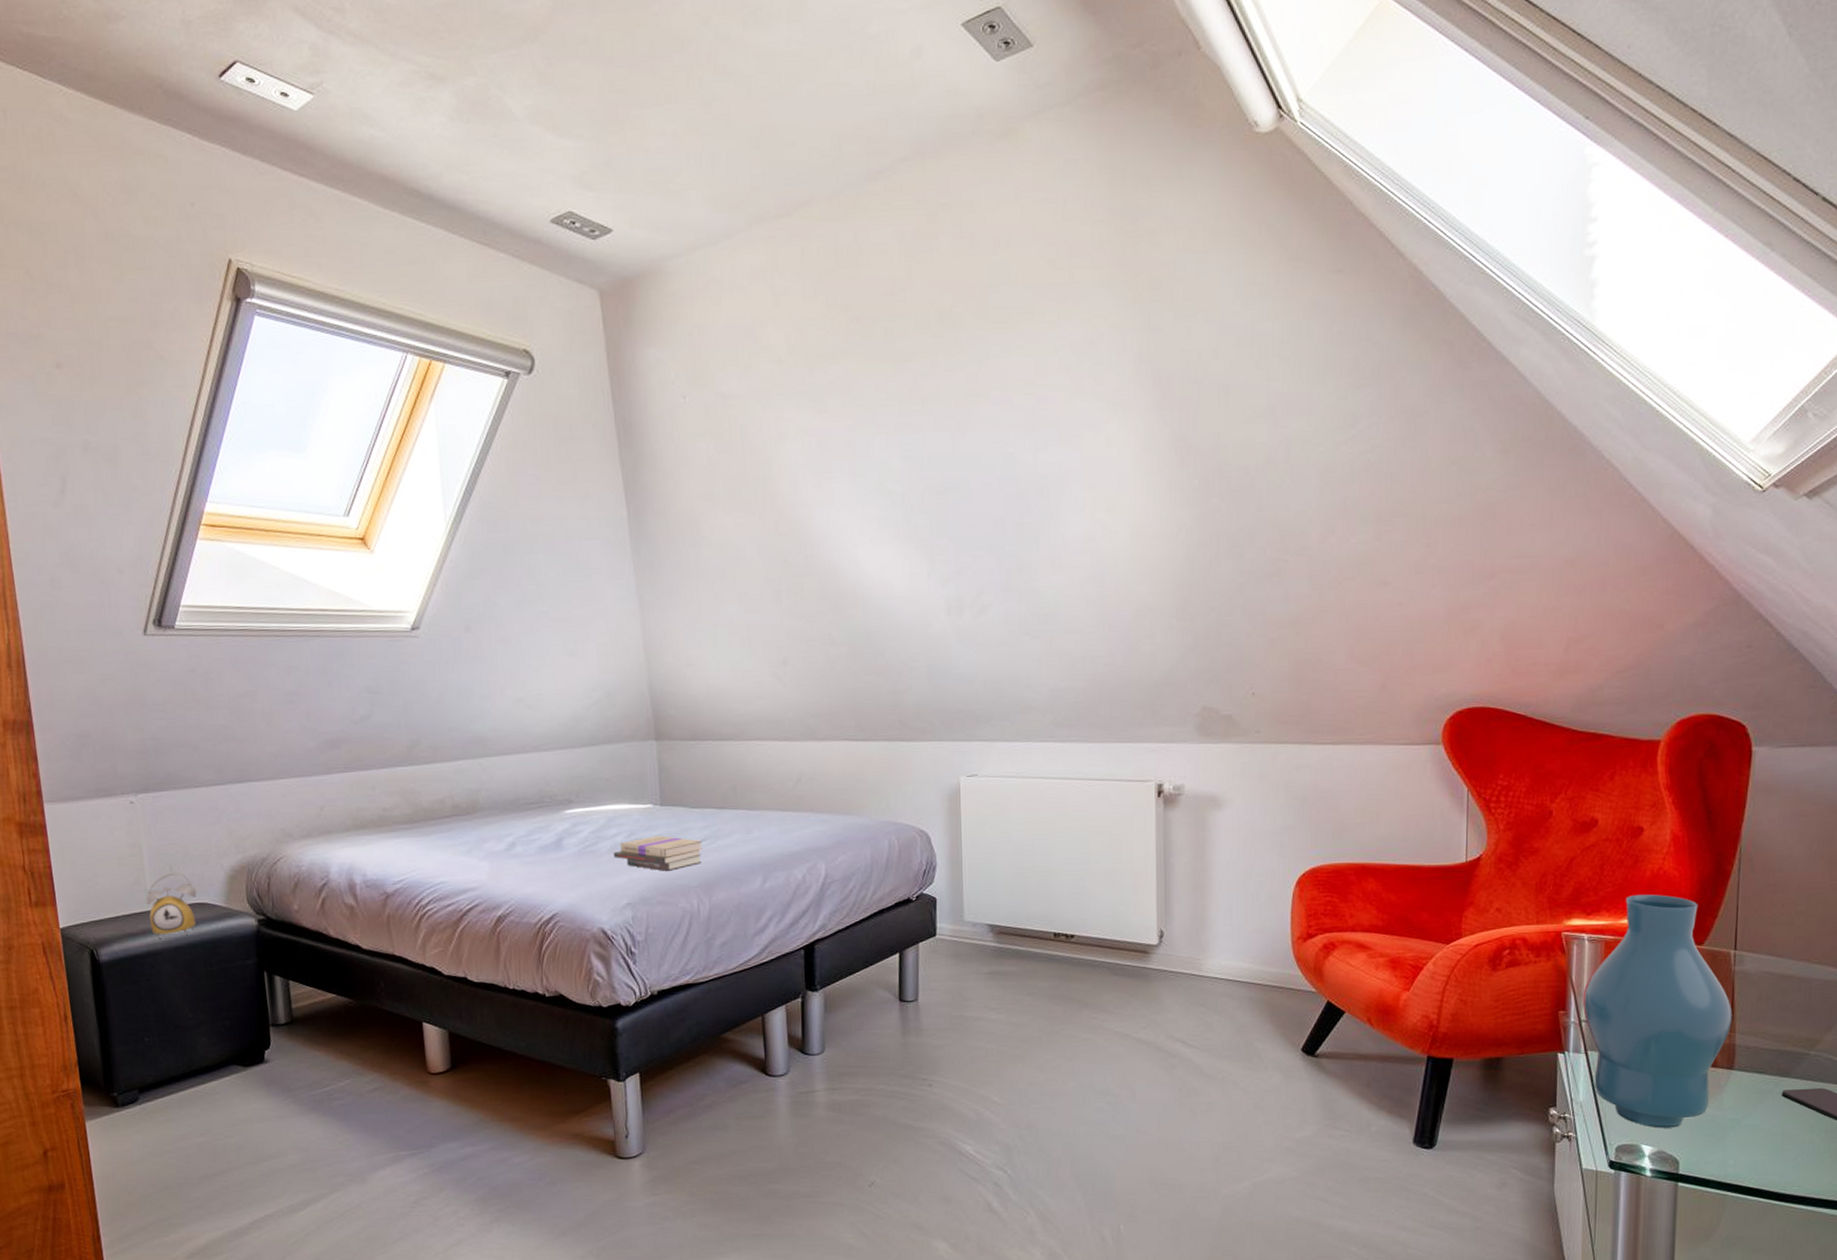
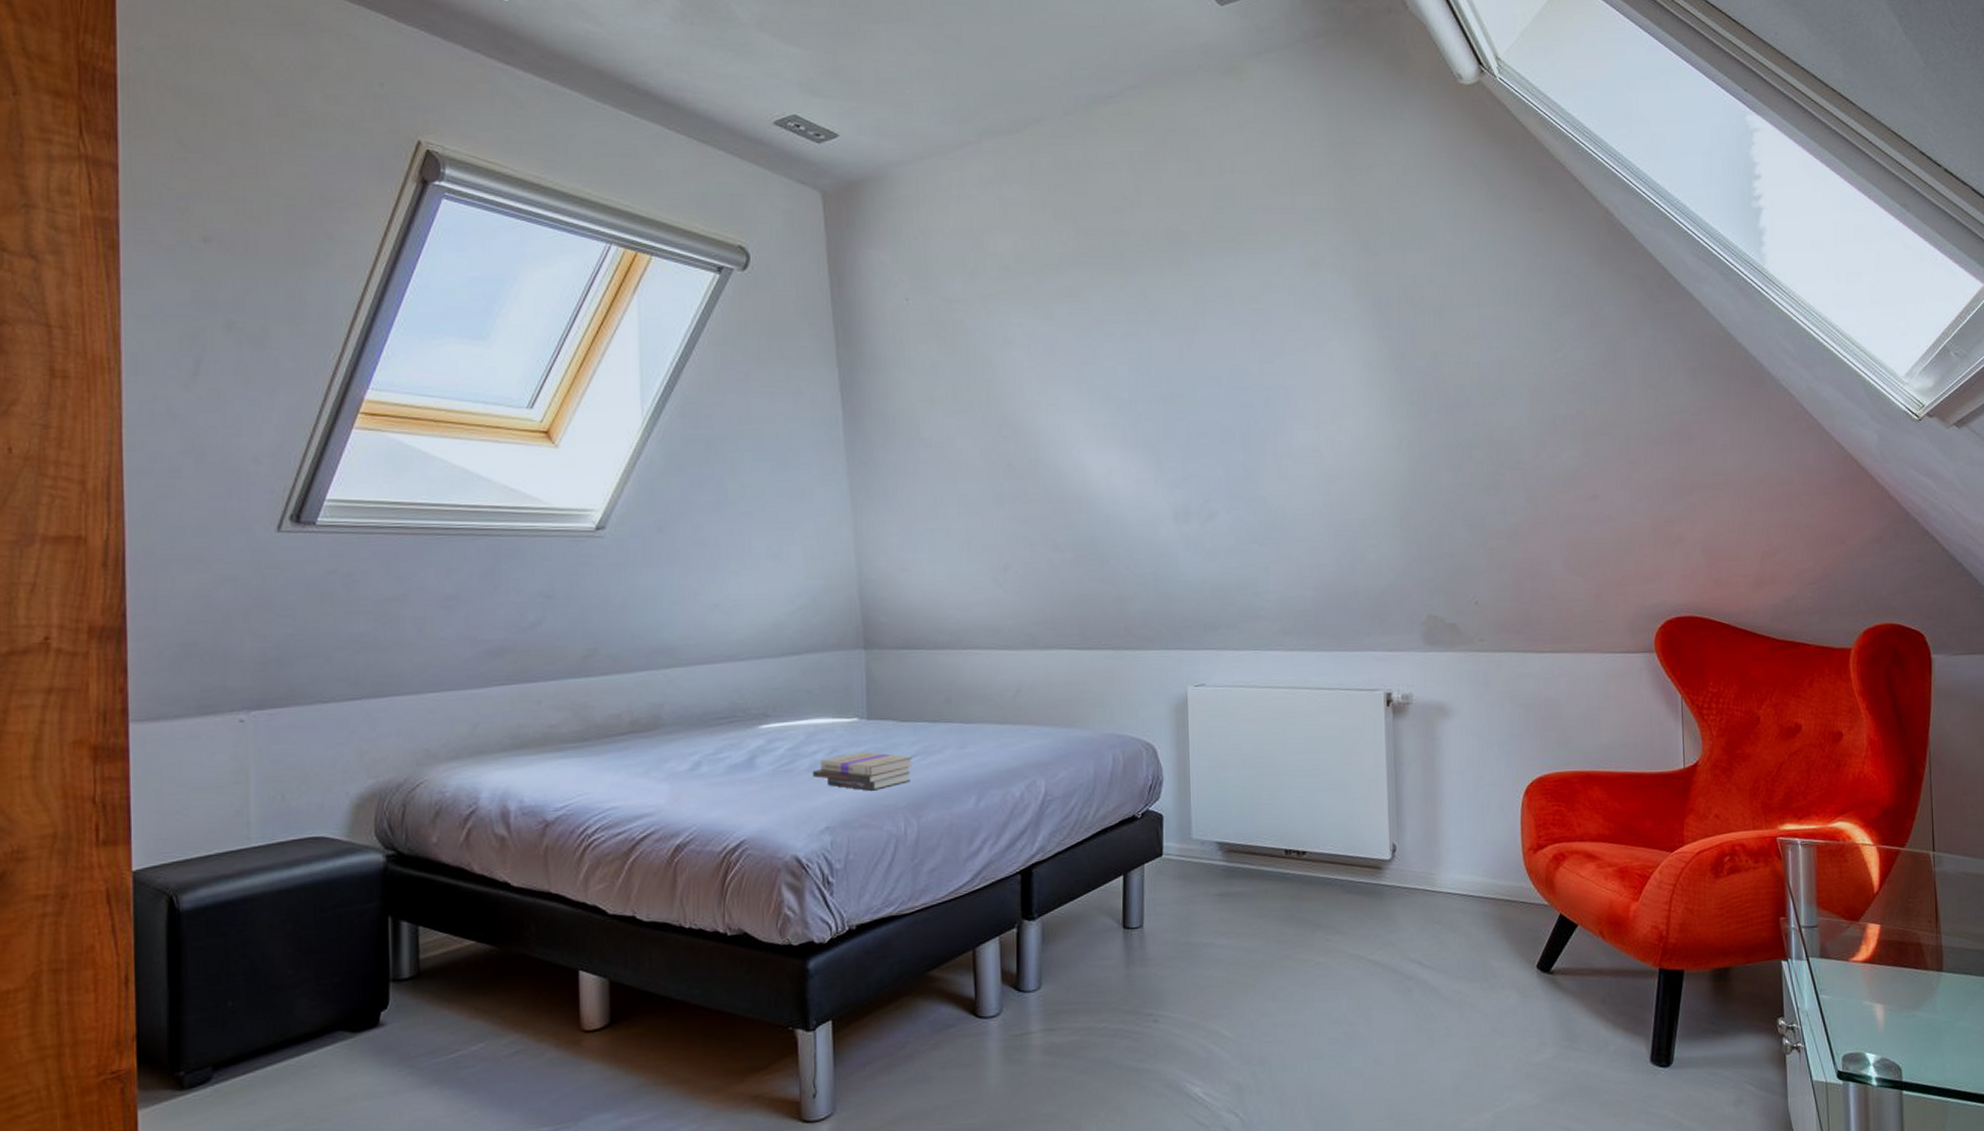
alarm clock: present [146,872,197,938] -> none [248,801,313,880]
vase: present [1582,894,1733,1128] -> none [1800,798,1937,1035]

